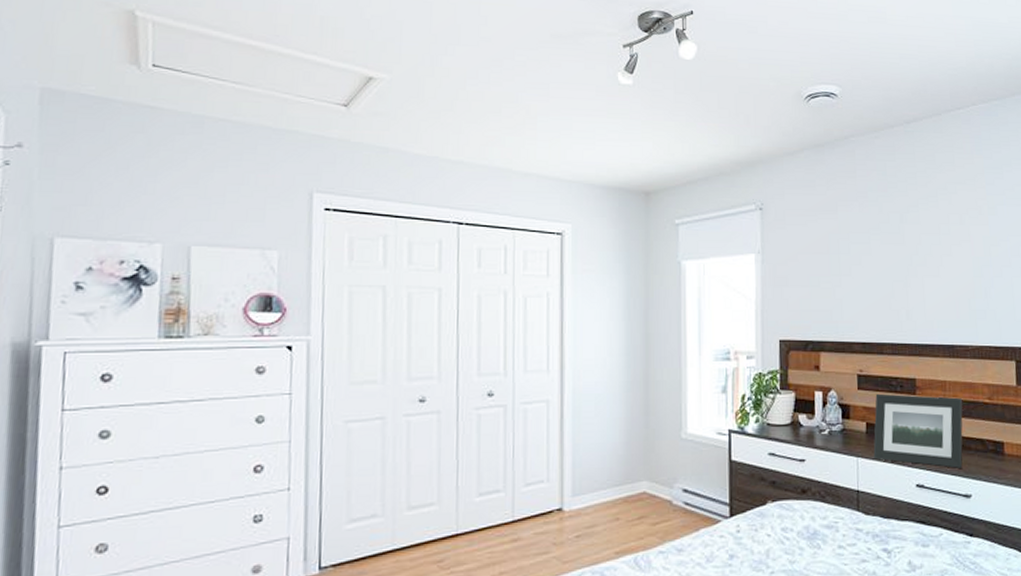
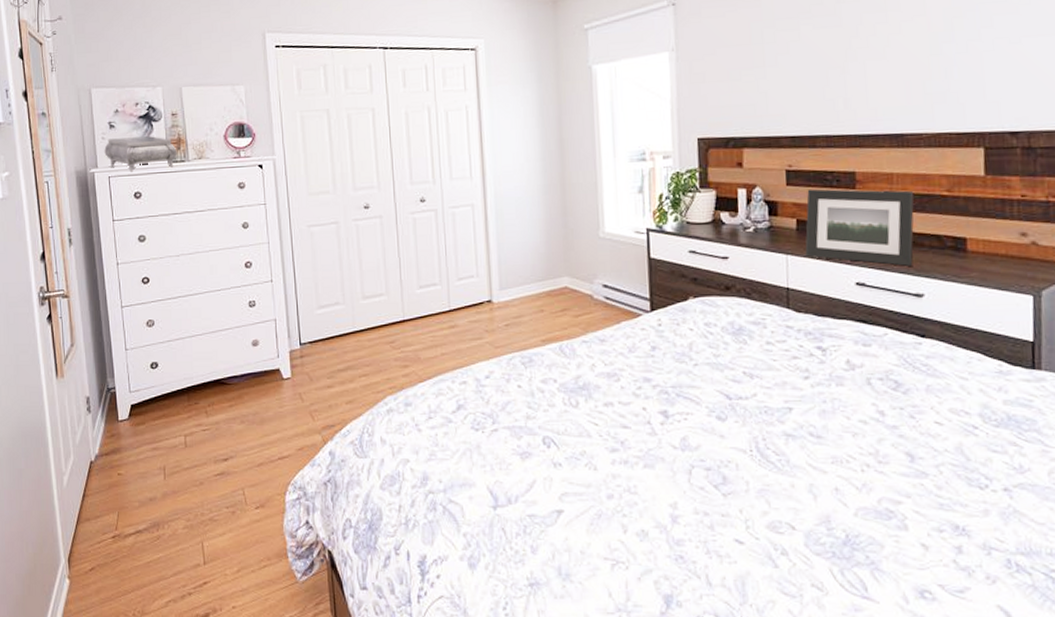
jewelry box: none [62,303,174,348] -> present [104,136,177,172]

